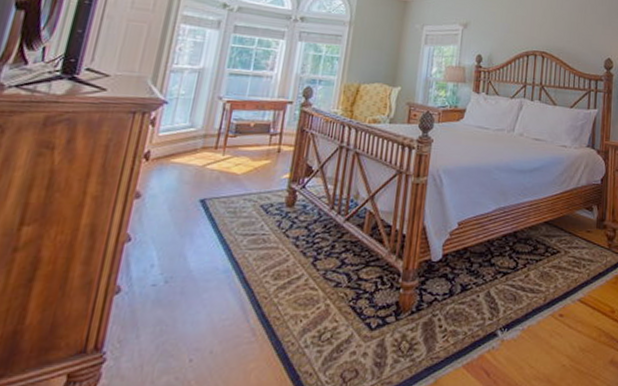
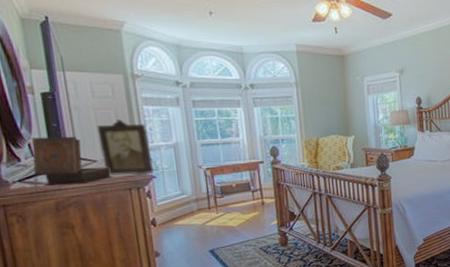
jewelry box: none [36,41,122,101] -> present [31,136,115,186]
photo frame: none [115,34,177,98] -> present [96,119,159,176]

